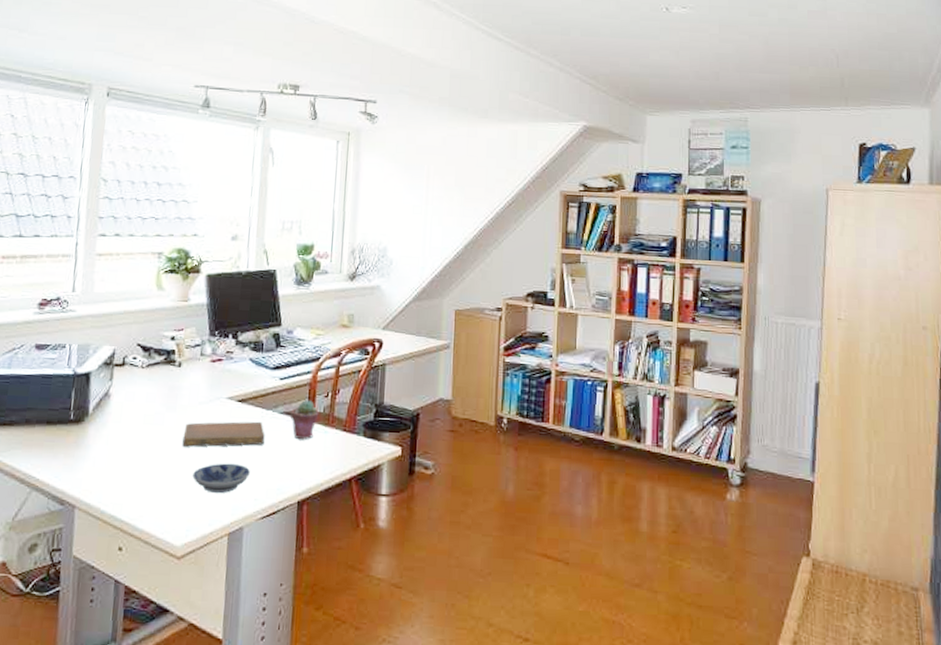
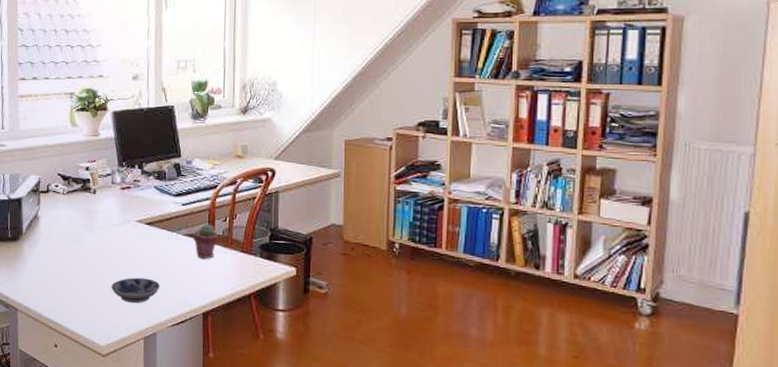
notebook: present [182,421,265,447] -> none [101,242,171,263]

